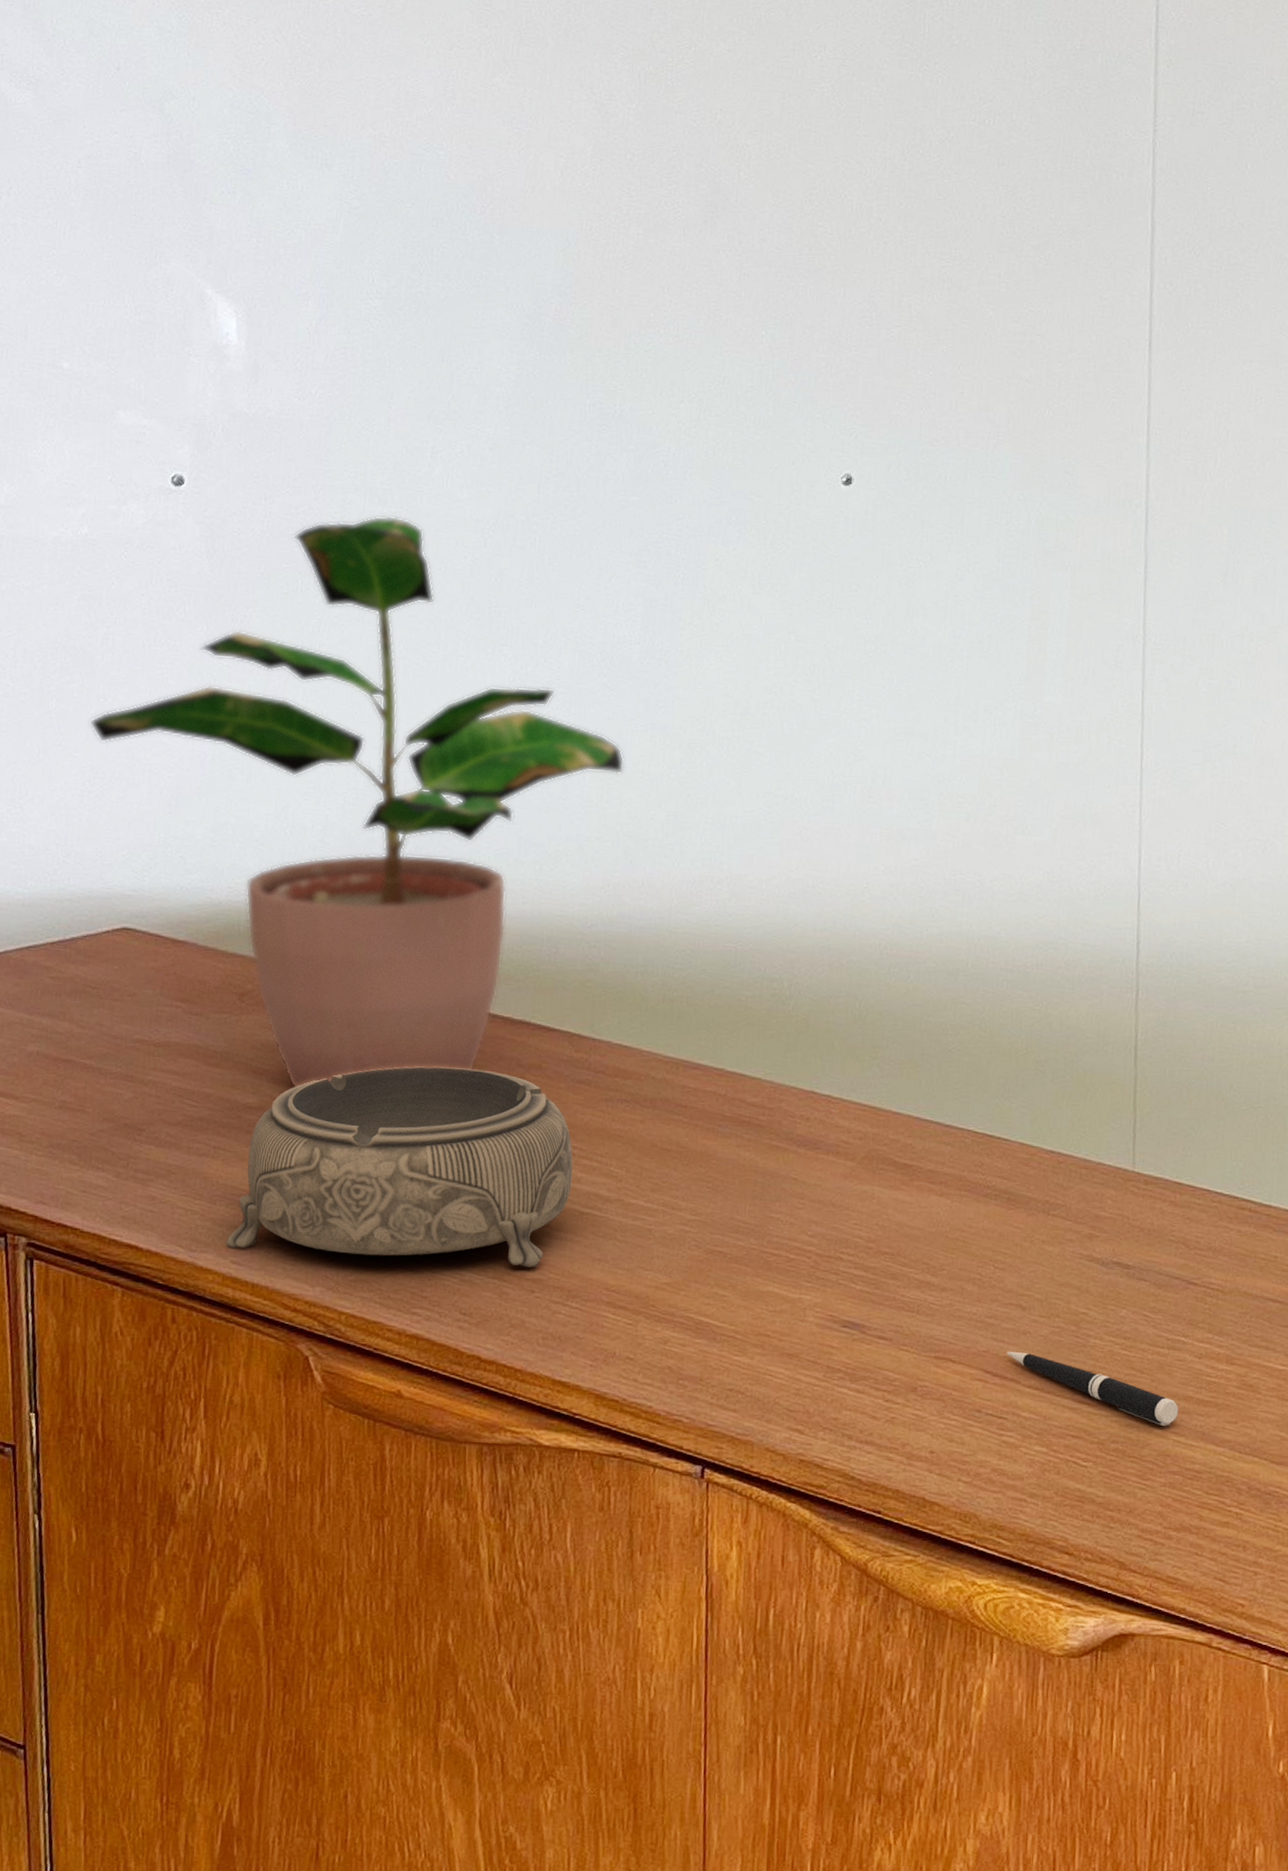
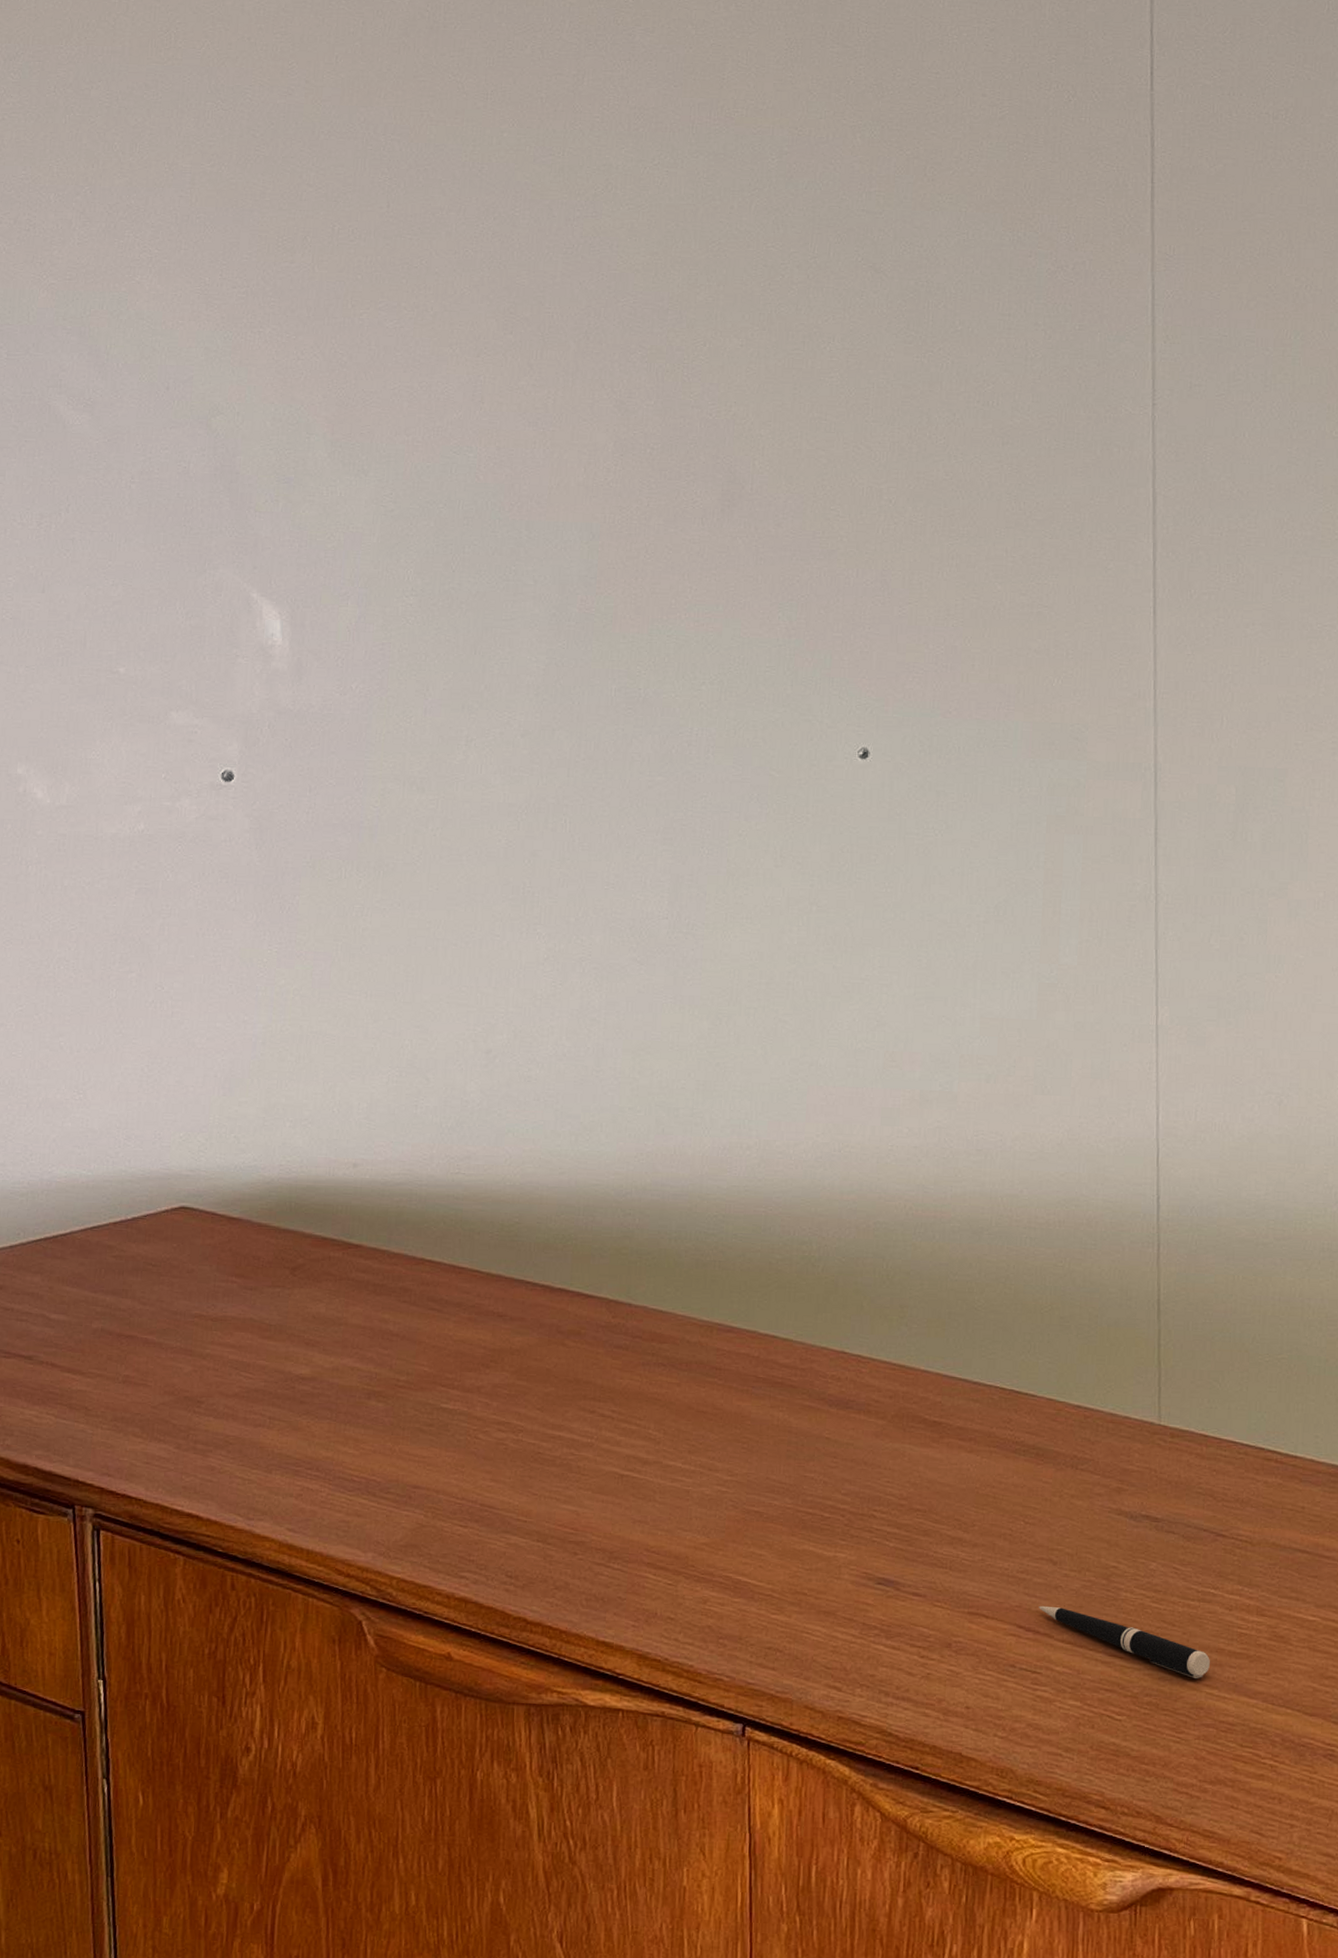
potted plant: present [89,515,625,1087] -> none [147,803,655,1358]
decorative bowl: present [226,1066,573,1268] -> none [282,1334,613,1530]

